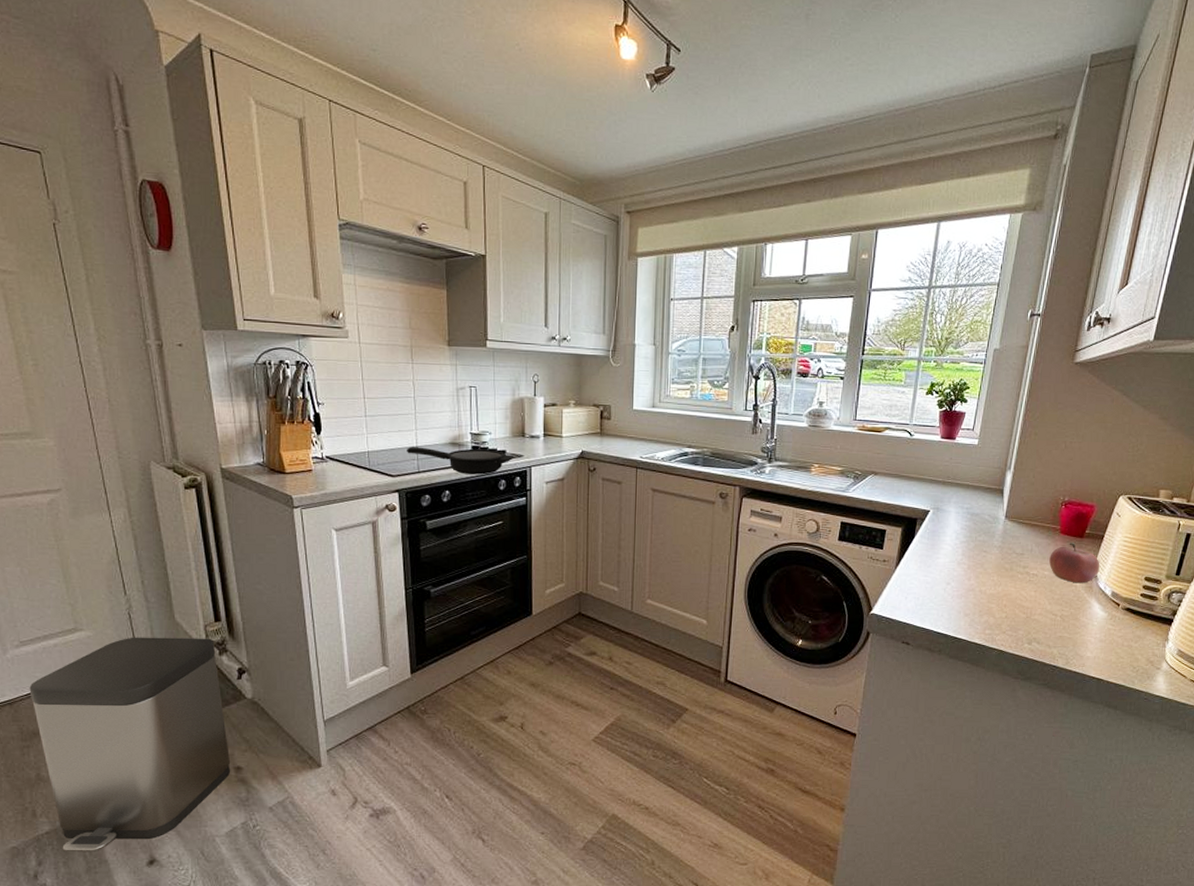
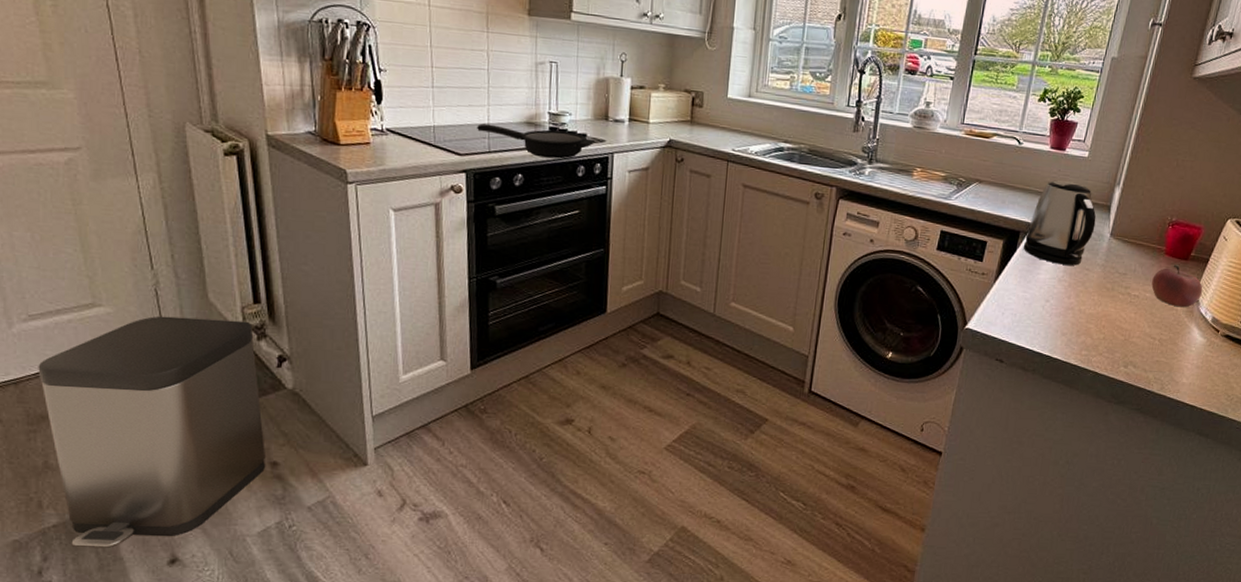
kettle: none [921,468,990,548] -> present [1023,180,1096,266]

